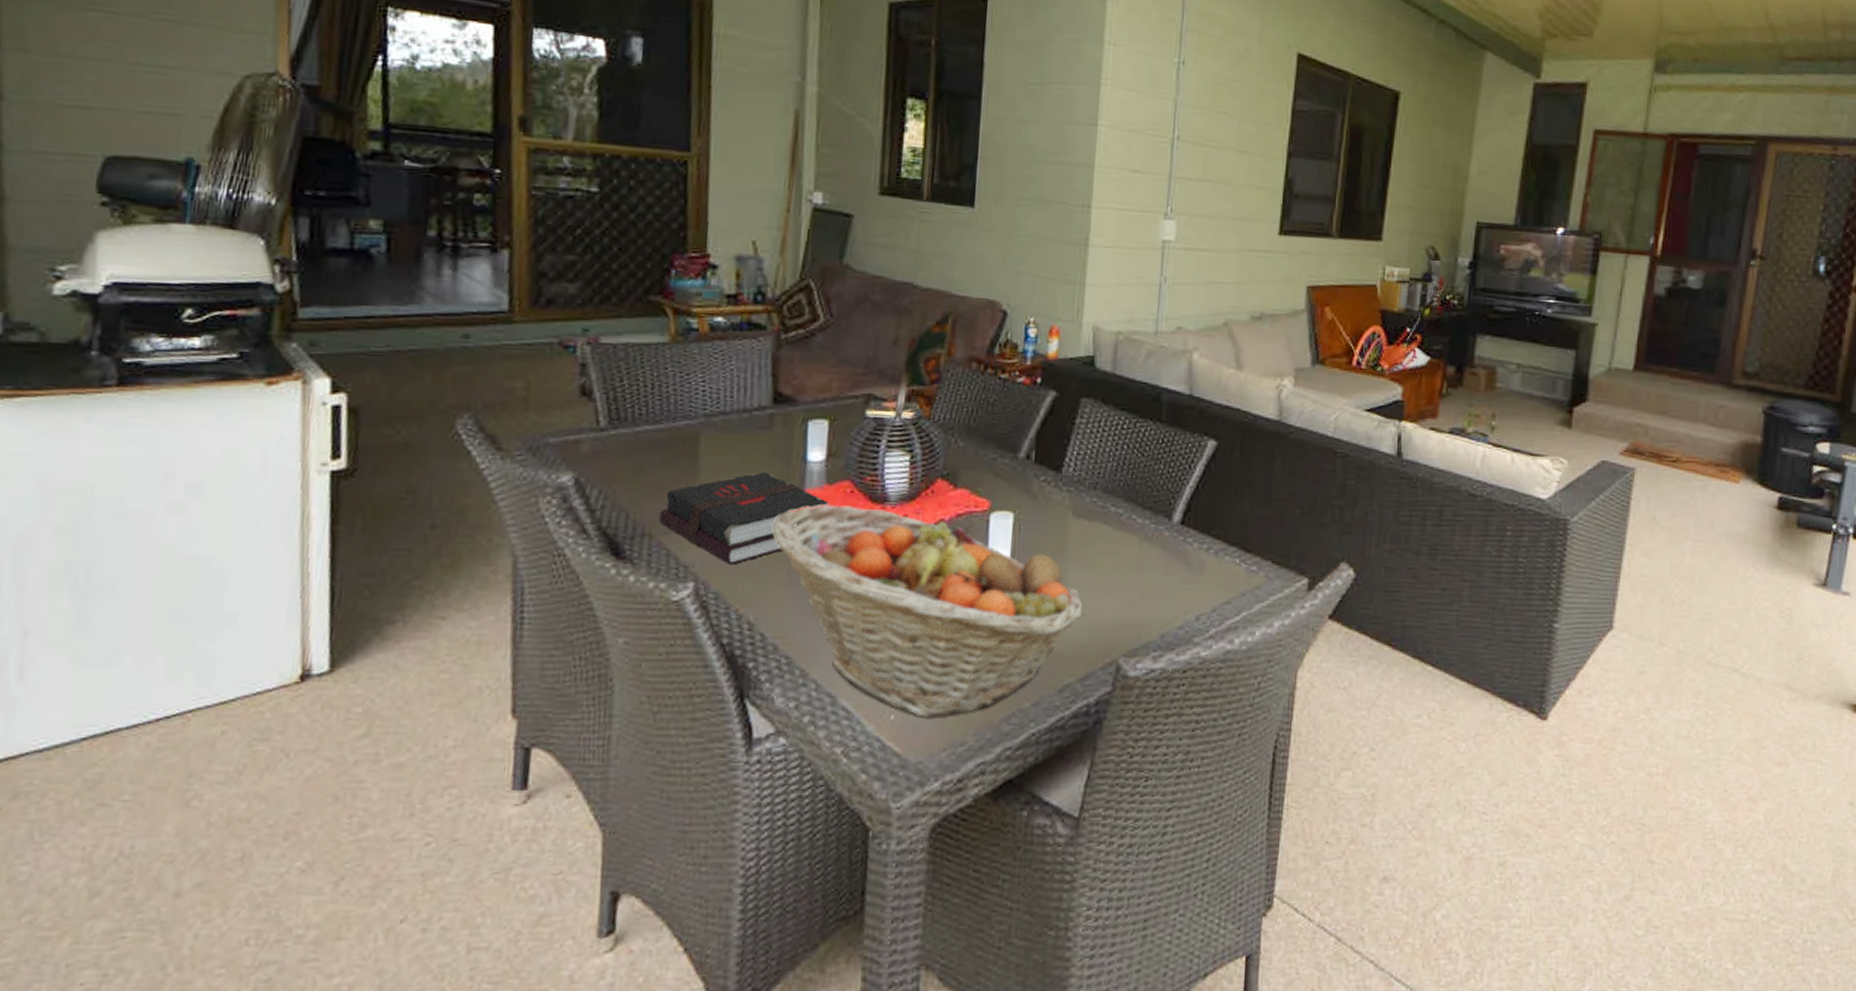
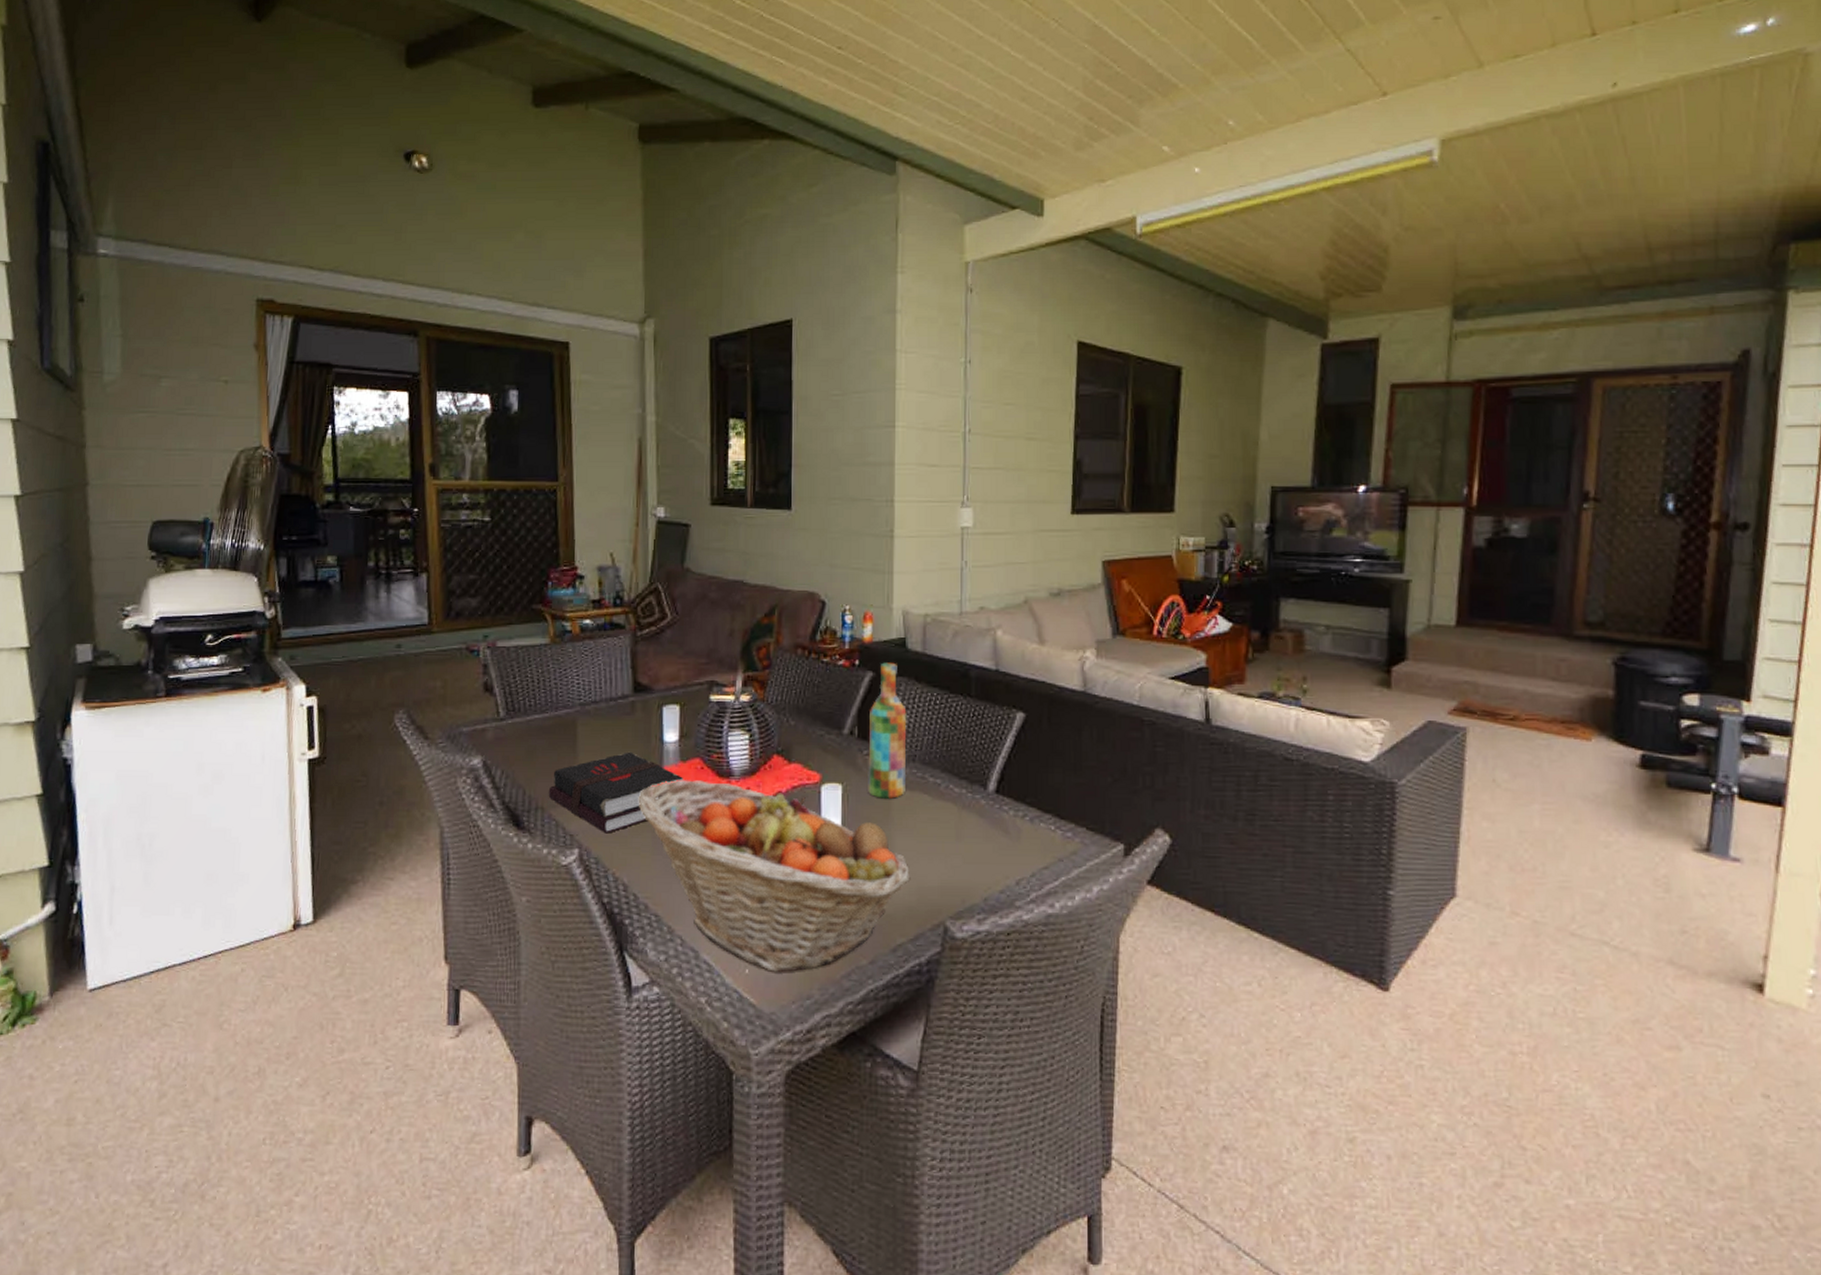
wine bottle: none [1042,382,1091,529] -> present [868,662,907,799]

